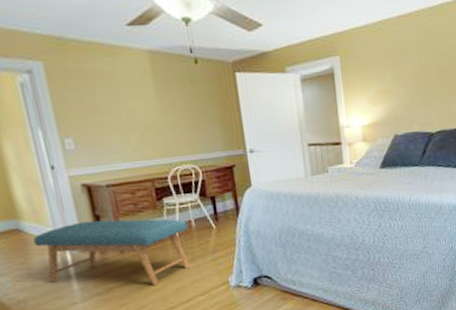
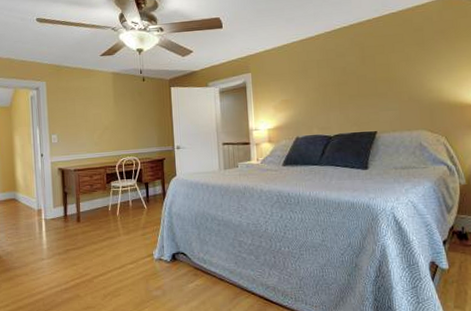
bench: present [33,218,190,287] -> none [23,196,126,252]

